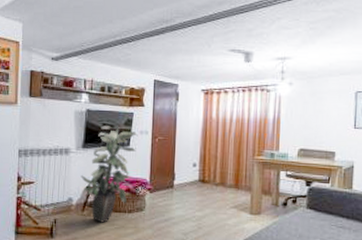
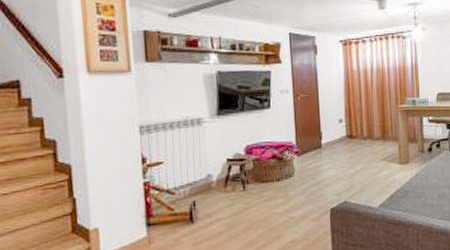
indoor plant: present [81,125,138,223] -> none [218,88,278,197]

